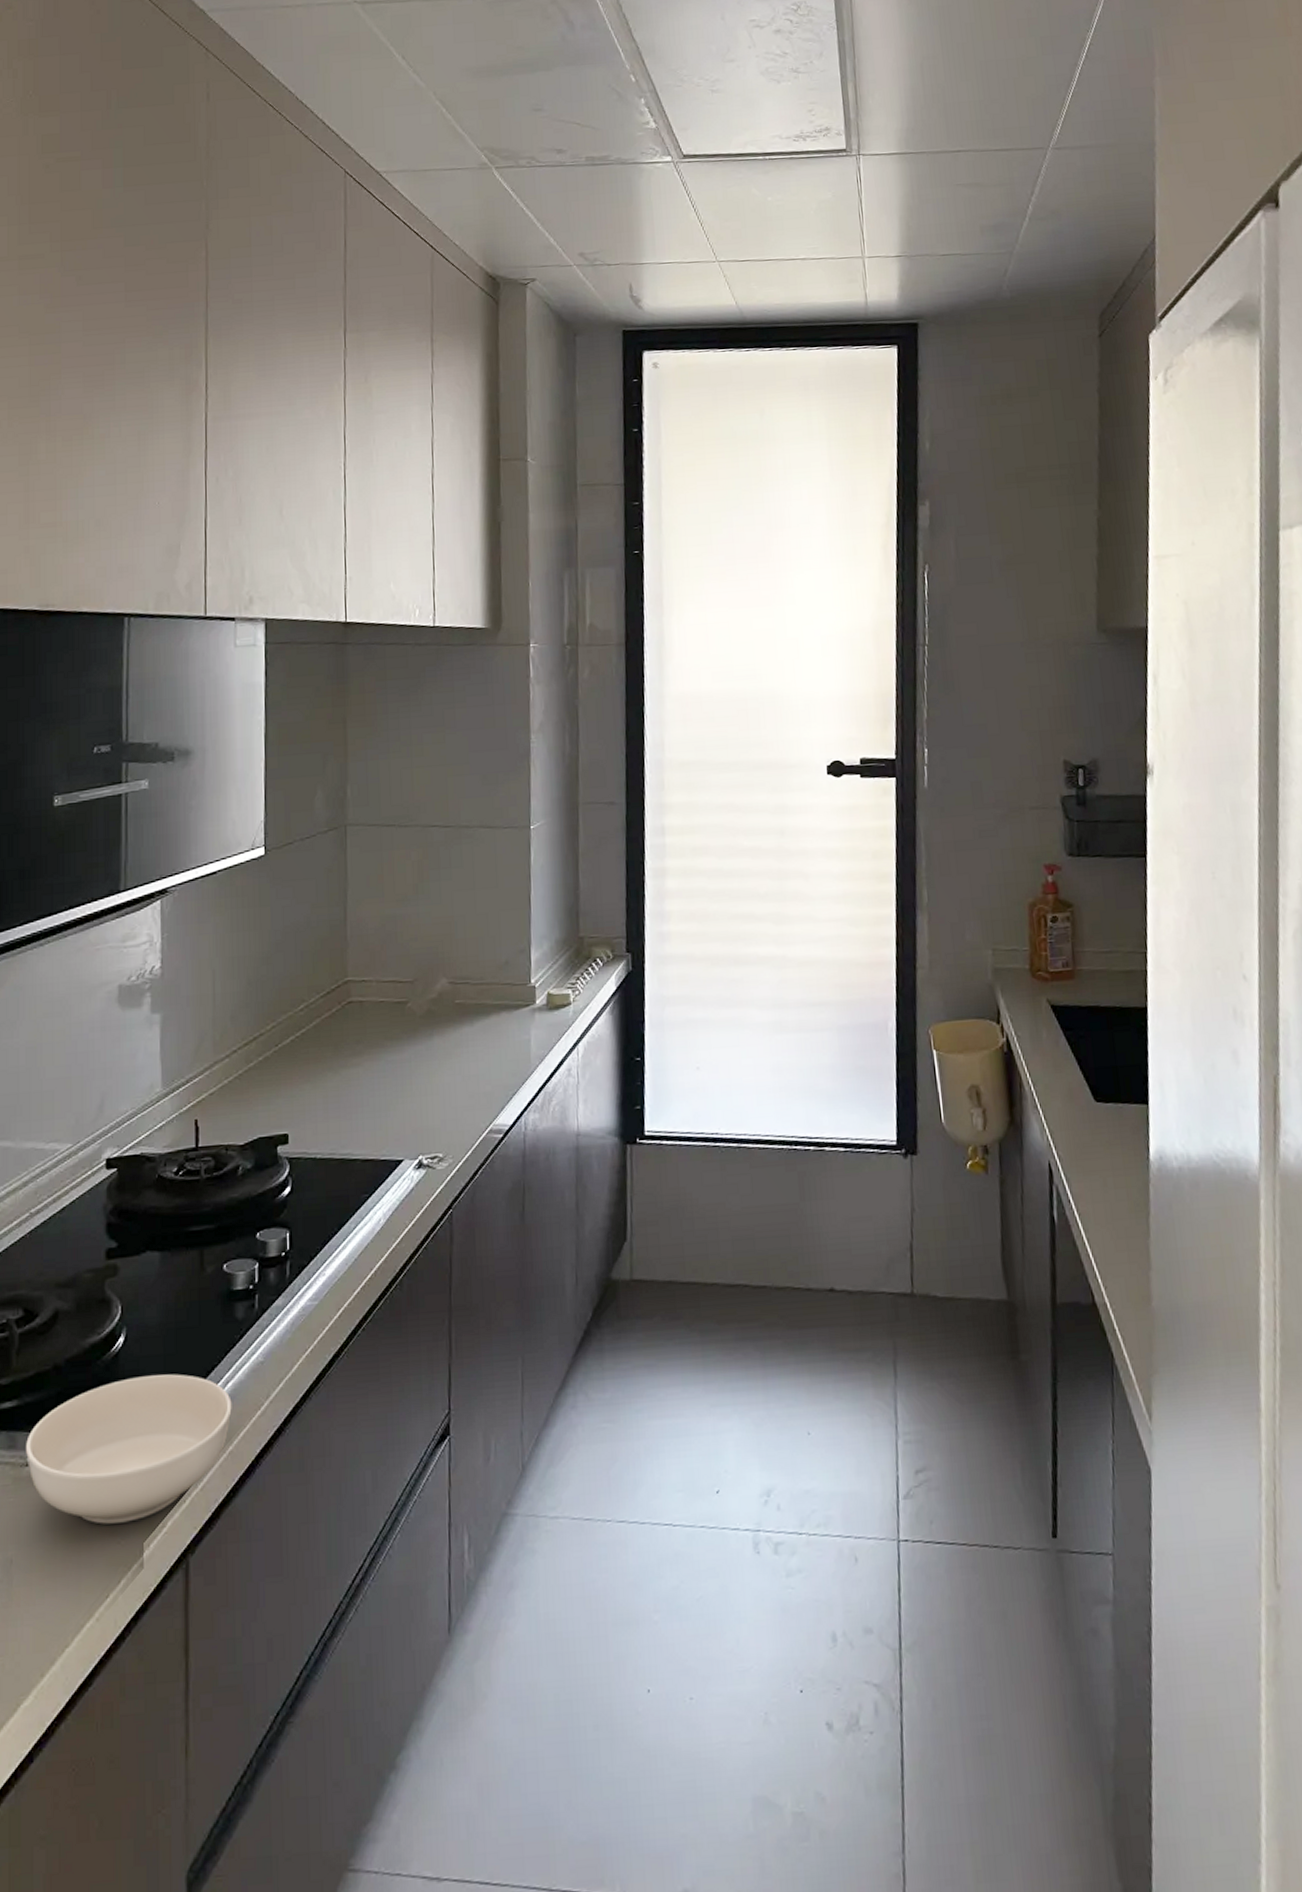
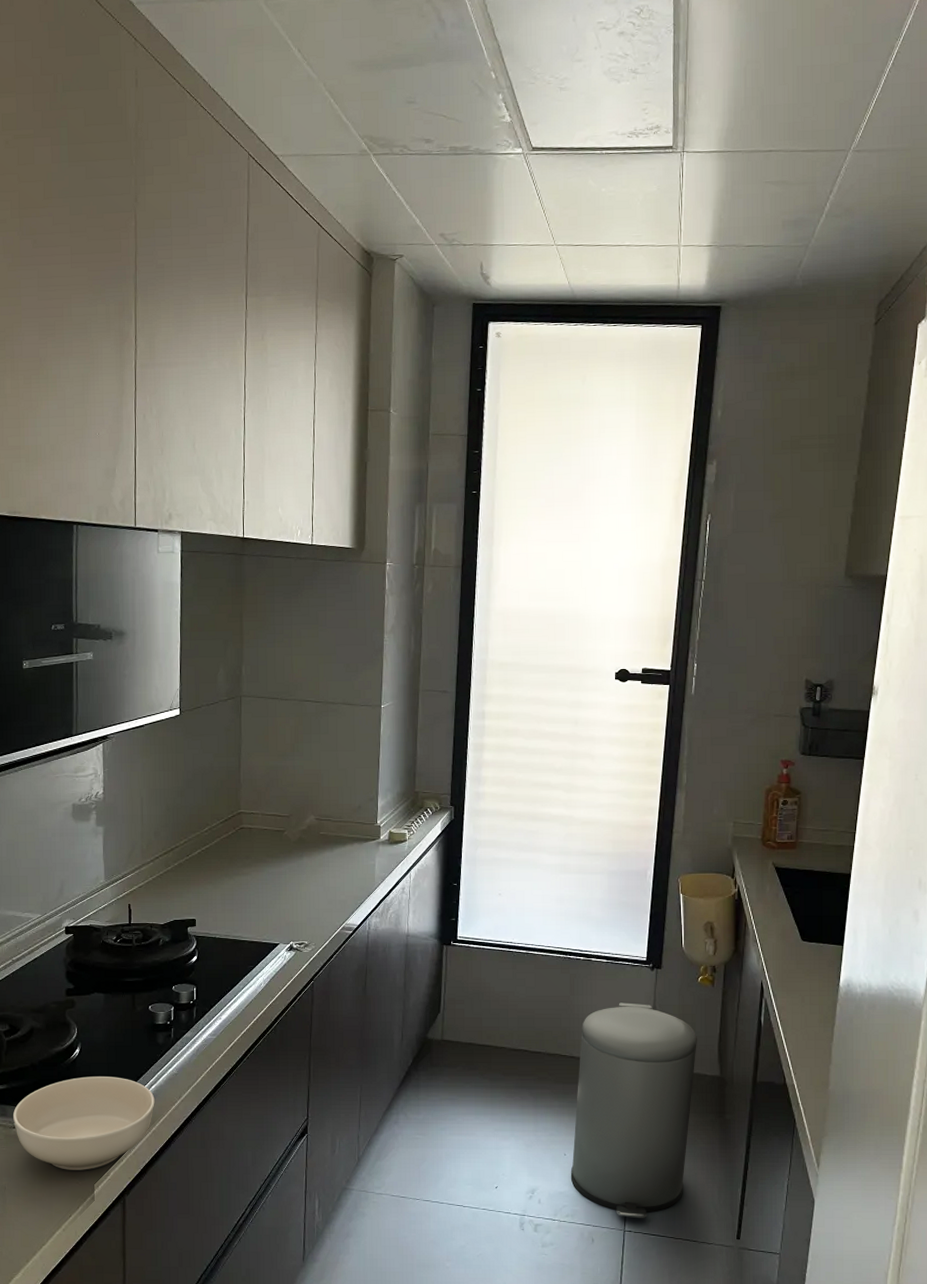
pedal bin: none [818,1205,974,1521] -> present [570,1002,697,1219]

